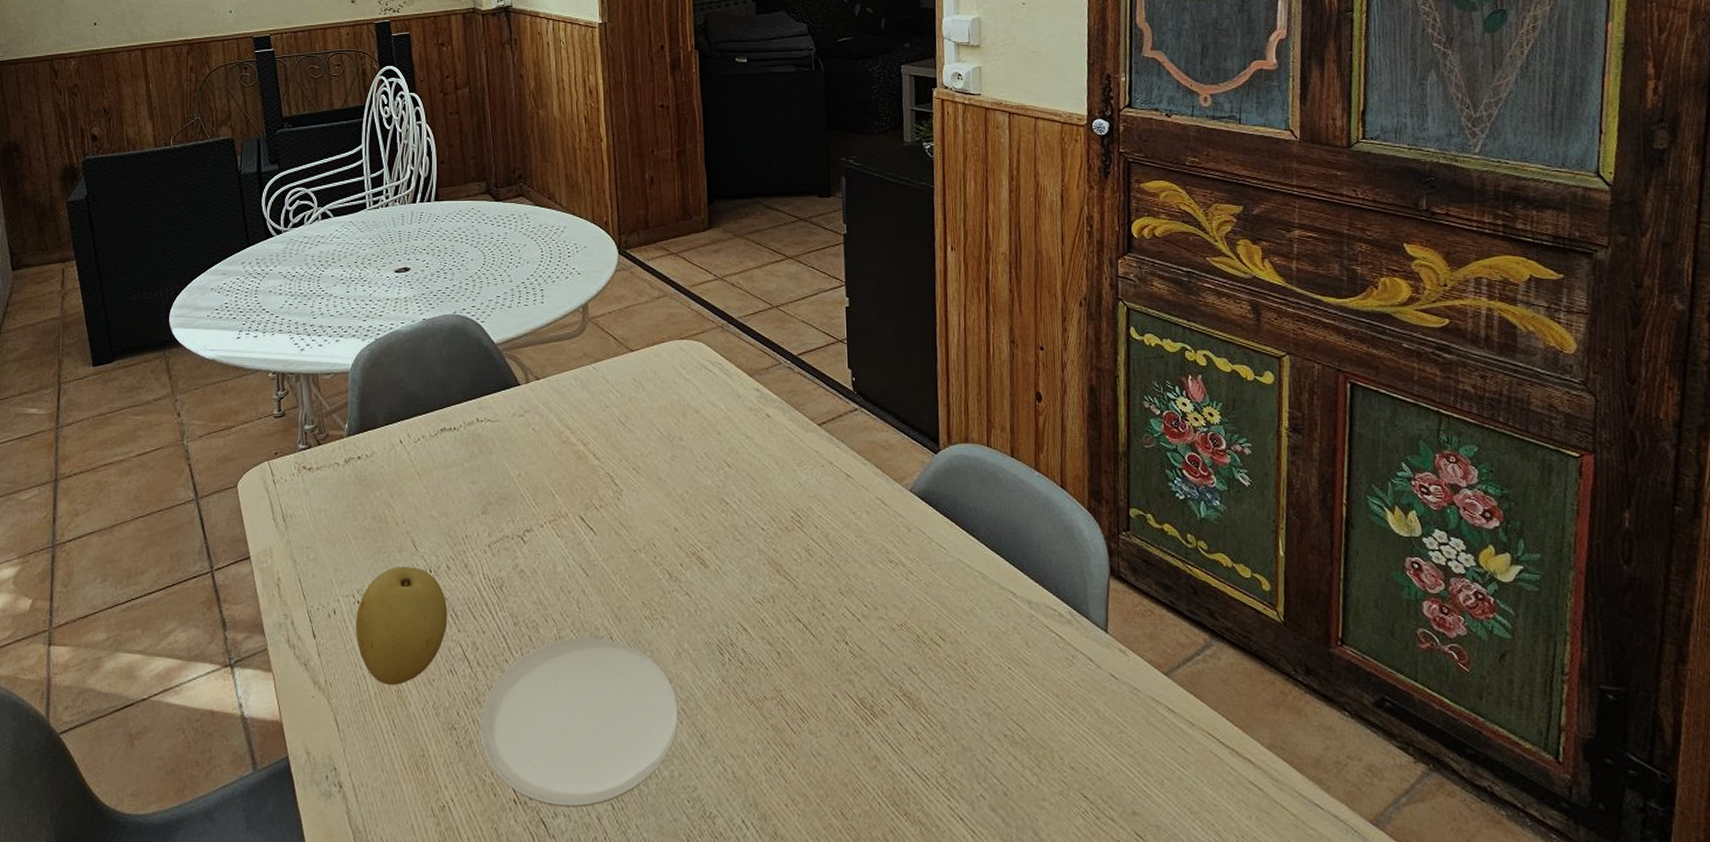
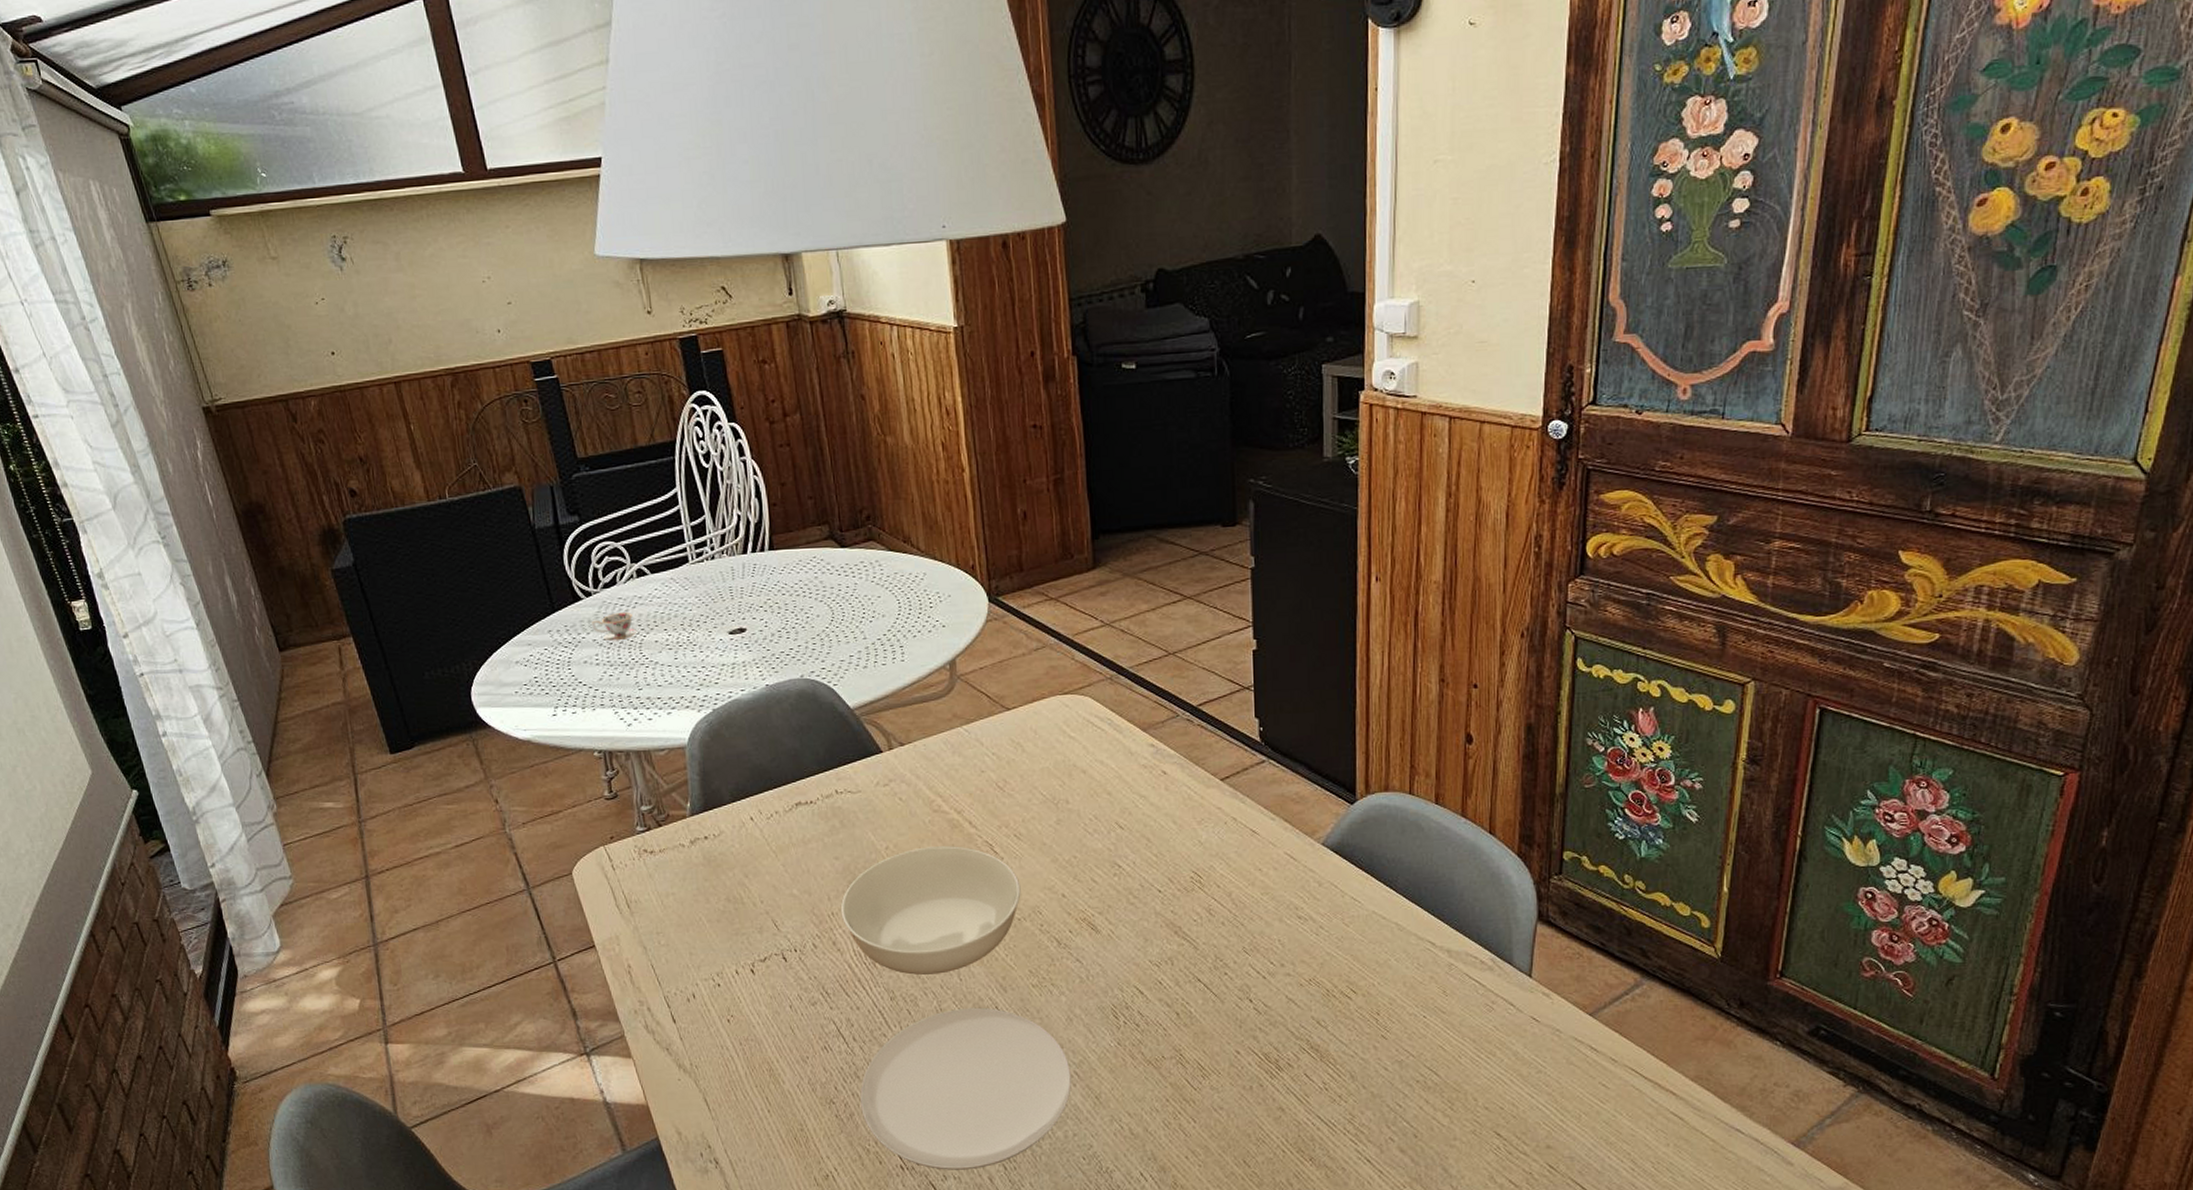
teacup: none [279,249,318,274] -> present [591,611,638,642]
fruit: present [356,567,448,685] -> none [718,947,818,1064]
bowl: none [474,476,637,601] -> present [840,846,1021,975]

